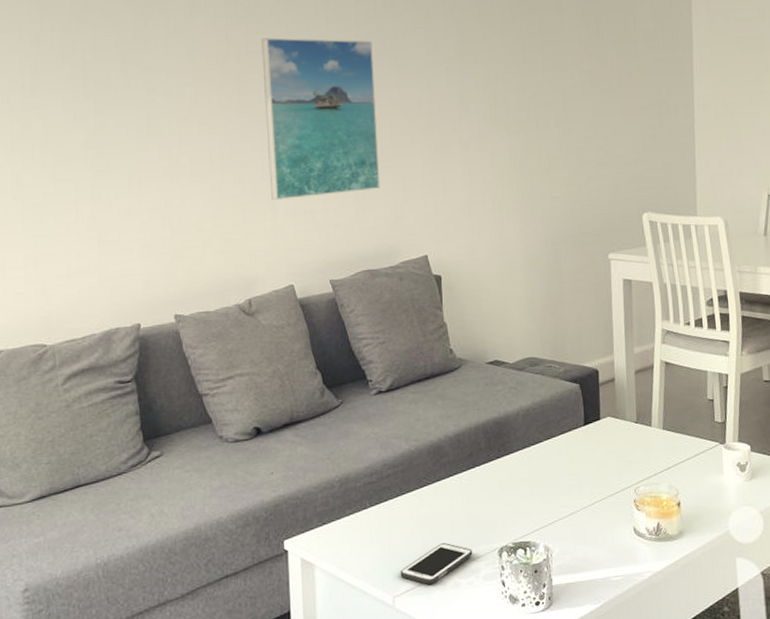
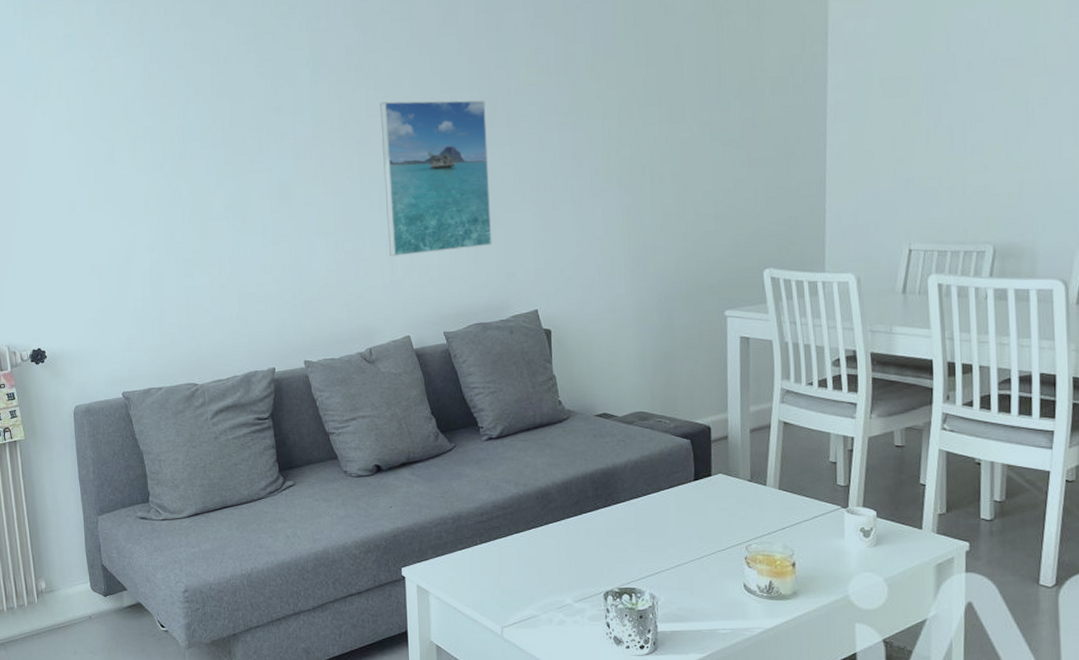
cell phone: present [400,543,473,584] -> none [508,583,579,619]

